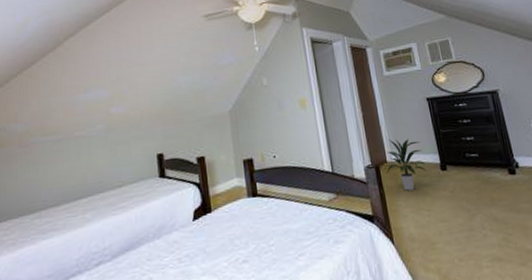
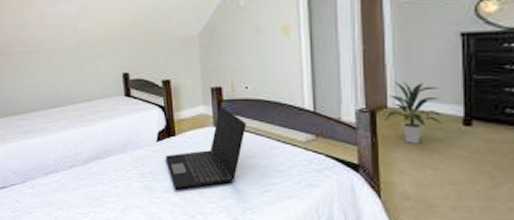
laptop: none [202,176,277,270] -> present [165,105,246,190]

